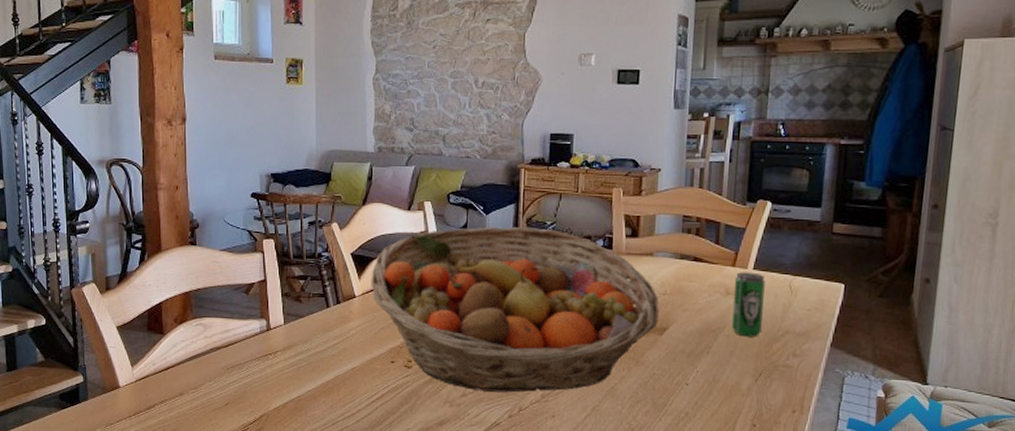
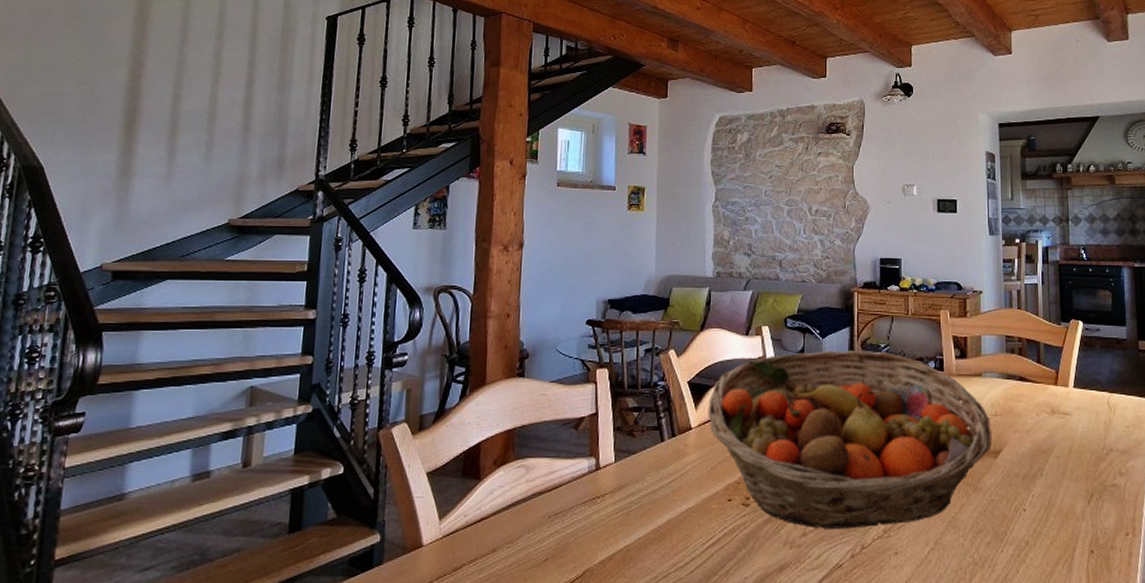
beverage can: present [732,272,765,337] -> none [1058,390,1088,457]

